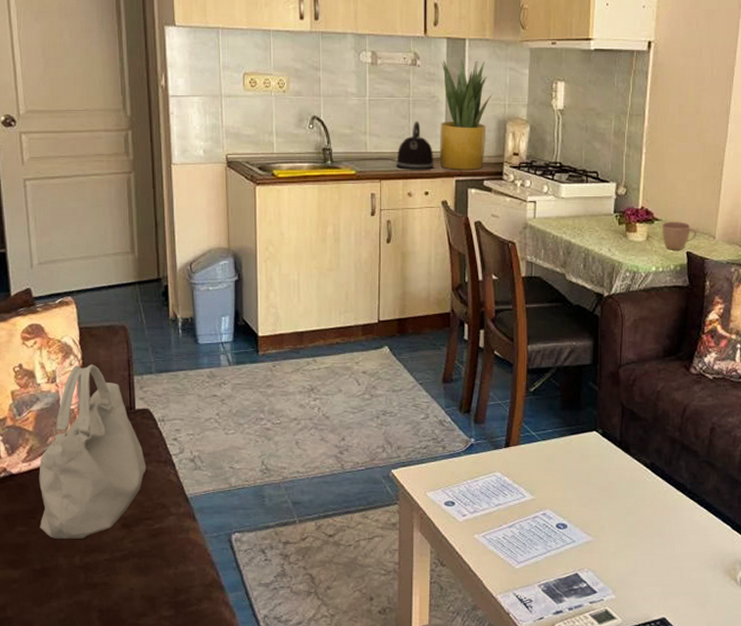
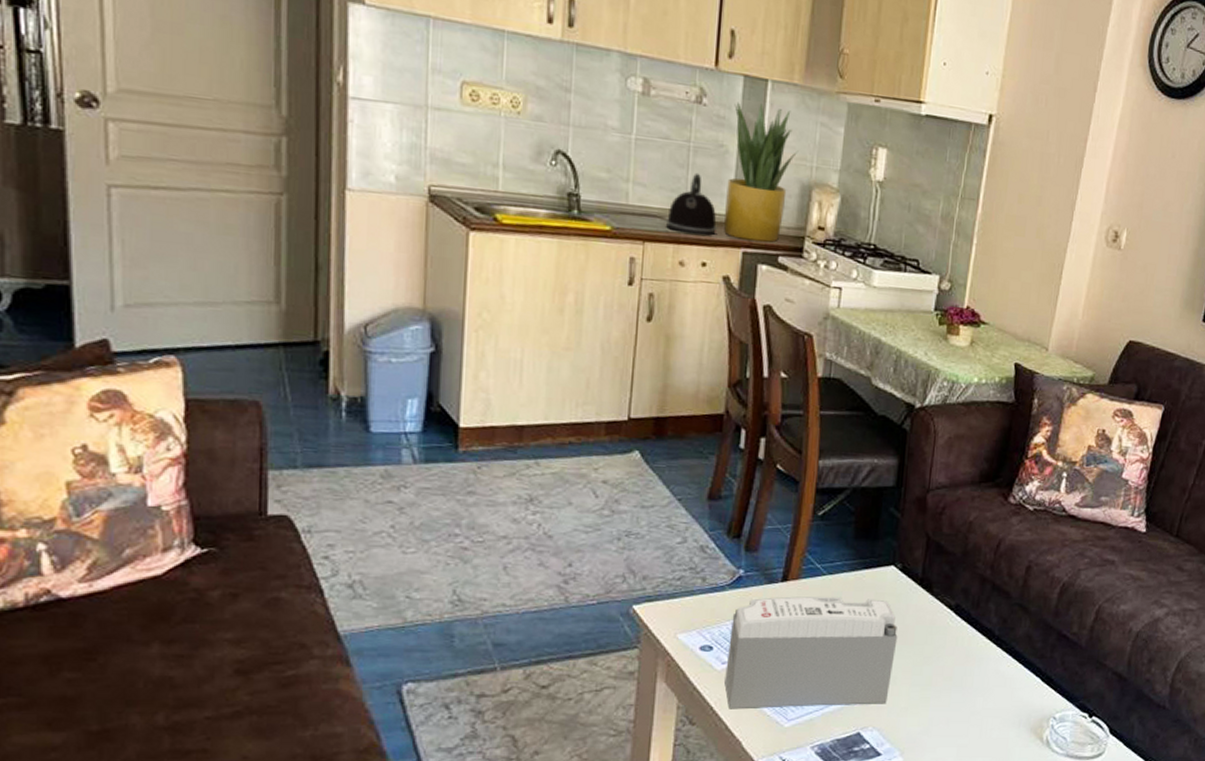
handbag: present [39,364,147,539] -> none [102,450,279,690]
battery: none [466,458,603,554] -> present [724,596,898,710]
cup: present [662,222,697,250] -> none [988,326,1028,361]

